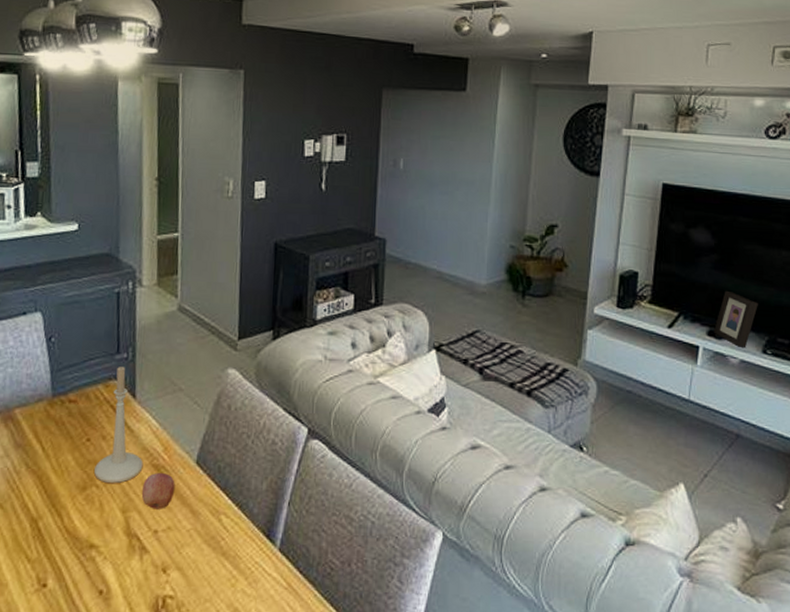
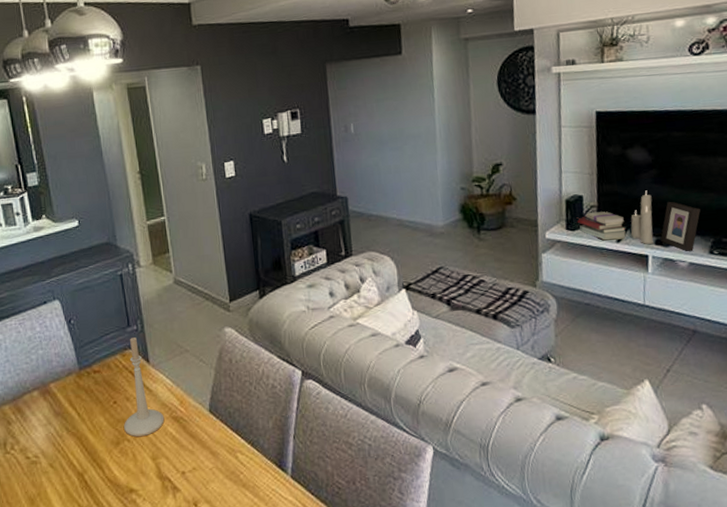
fruit: present [141,472,175,509] -> none [166,422,195,454]
books: none [629,292,678,325] -> present [576,211,626,241]
candle: none [682,275,710,335] -> present [630,190,653,245]

